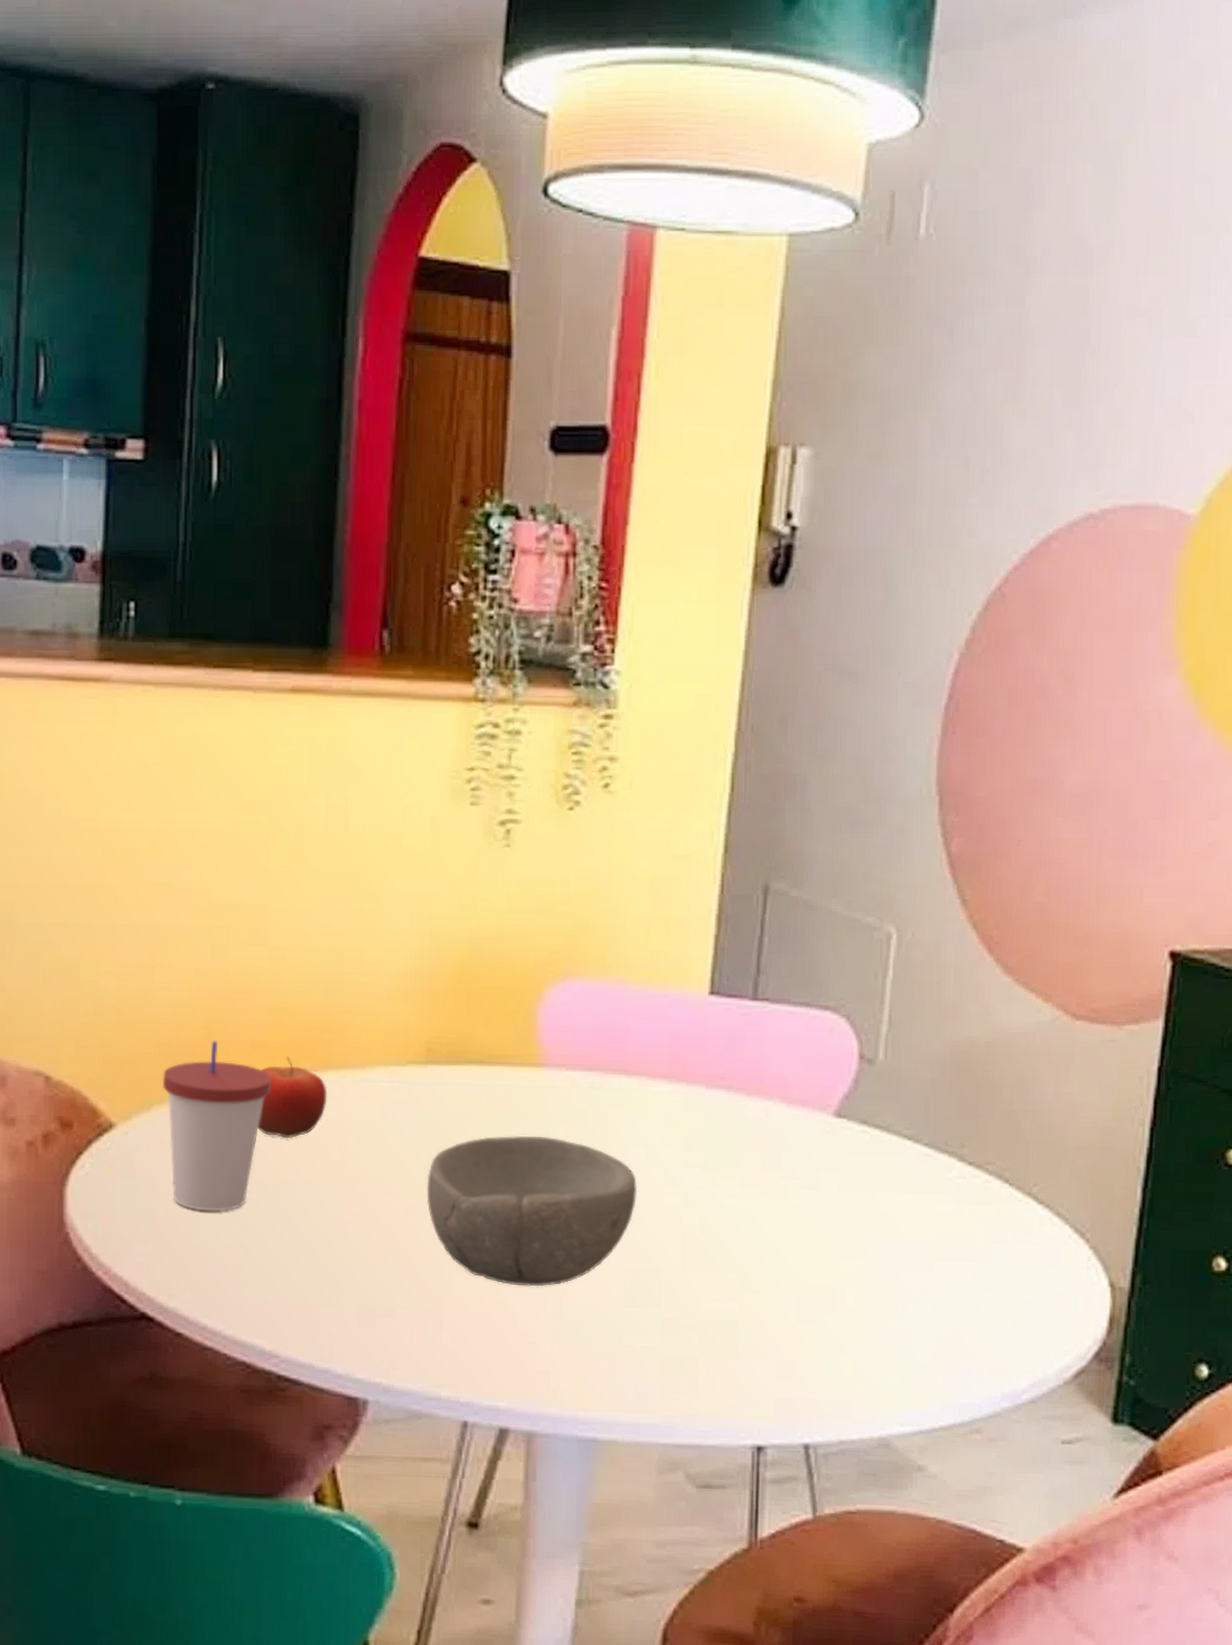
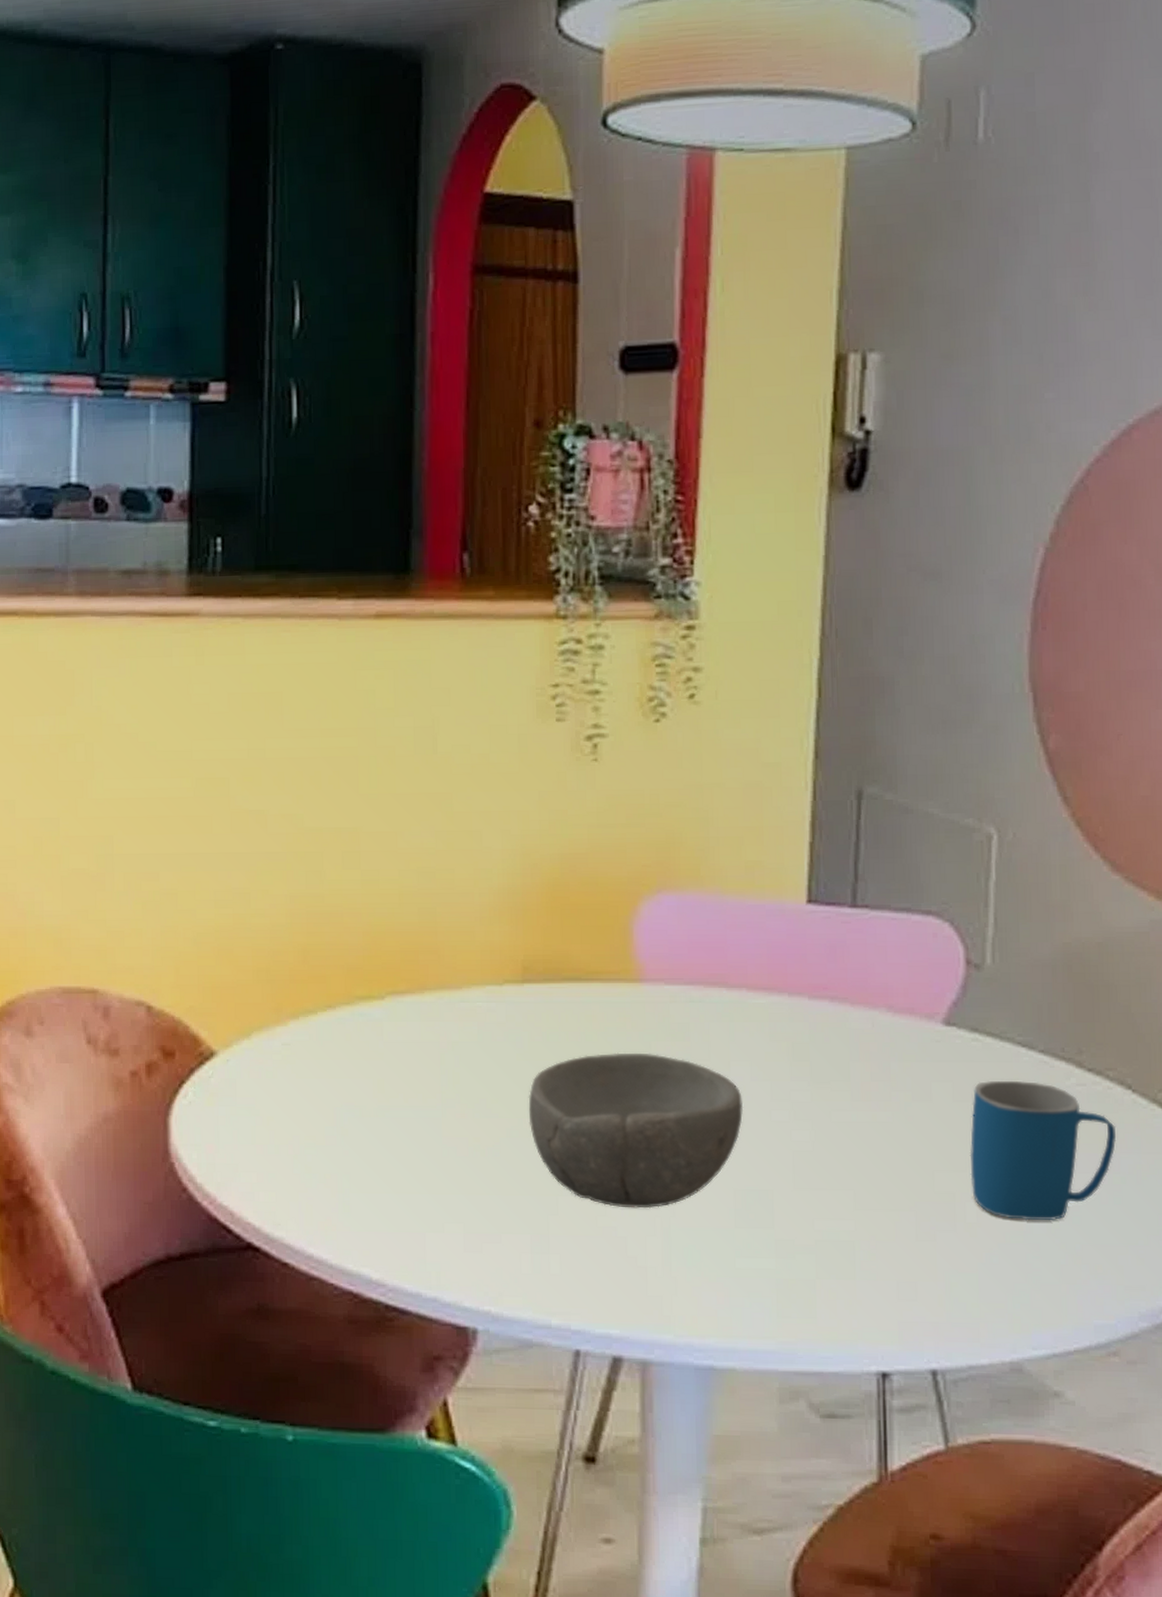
cup: present [162,1040,272,1212] -> none [261,965,370,1138]
fruit: present [257,1056,327,1138] -> none [357,979,425,1061]
mug: none [851,1171,991,1305] -> present [969,1080,1116,1221]

